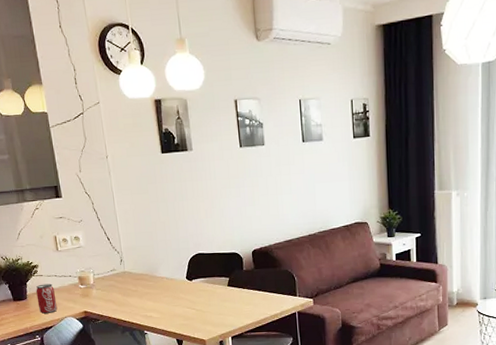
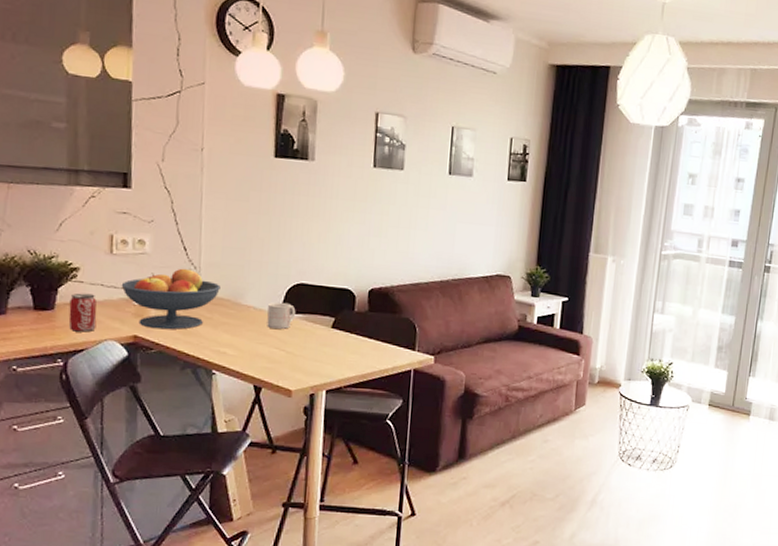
fruit bowl: none [68,253,139,304] -> present [121,267,220,330]
mug: none [177,270,199,292] -> present [267,302,296,329]

